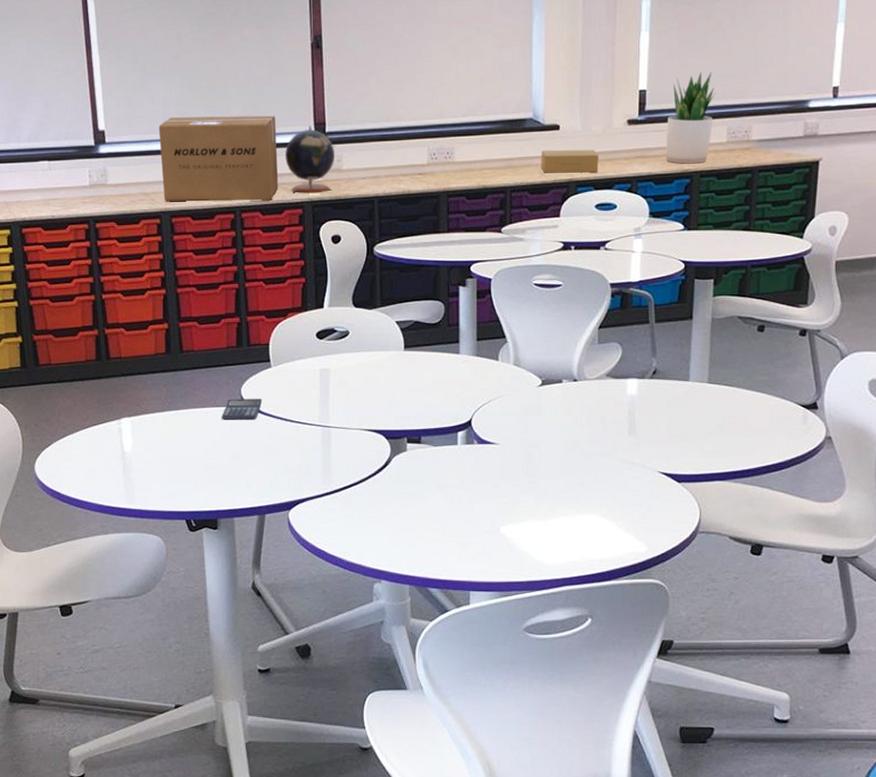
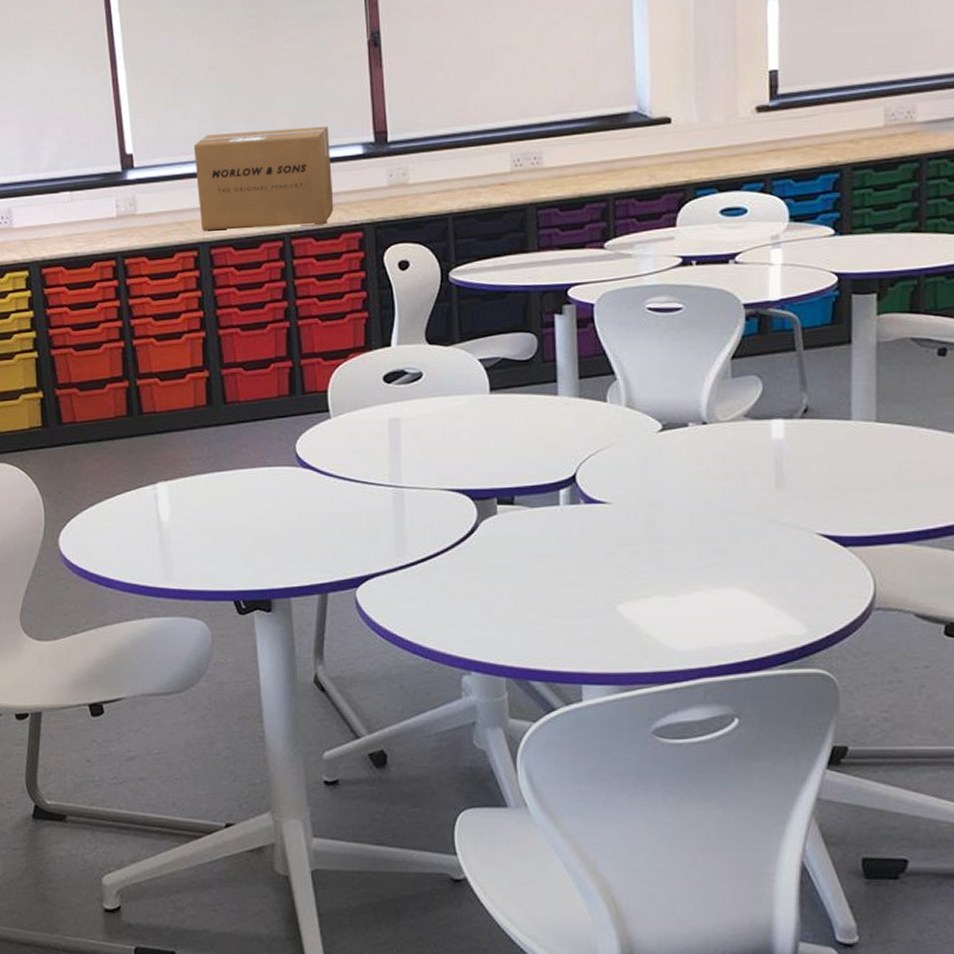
calculator: present [222,399,263,420] -> none [273,456,321,482]
globe: present [285,125,334,194] -> none [341,135,399,214]
box: present [541,150,599,173] -> none [649,145,722,176]
planter: present [665,72,716,164] -> none [805,43,867,156]

